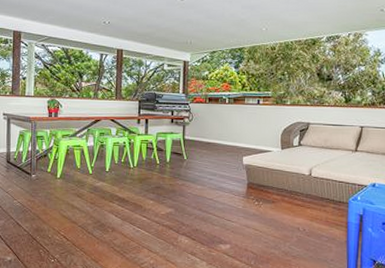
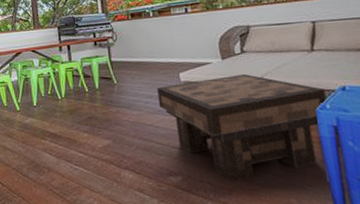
coffee table: none [221,163,359,252] -> present [157,73,326,181]

